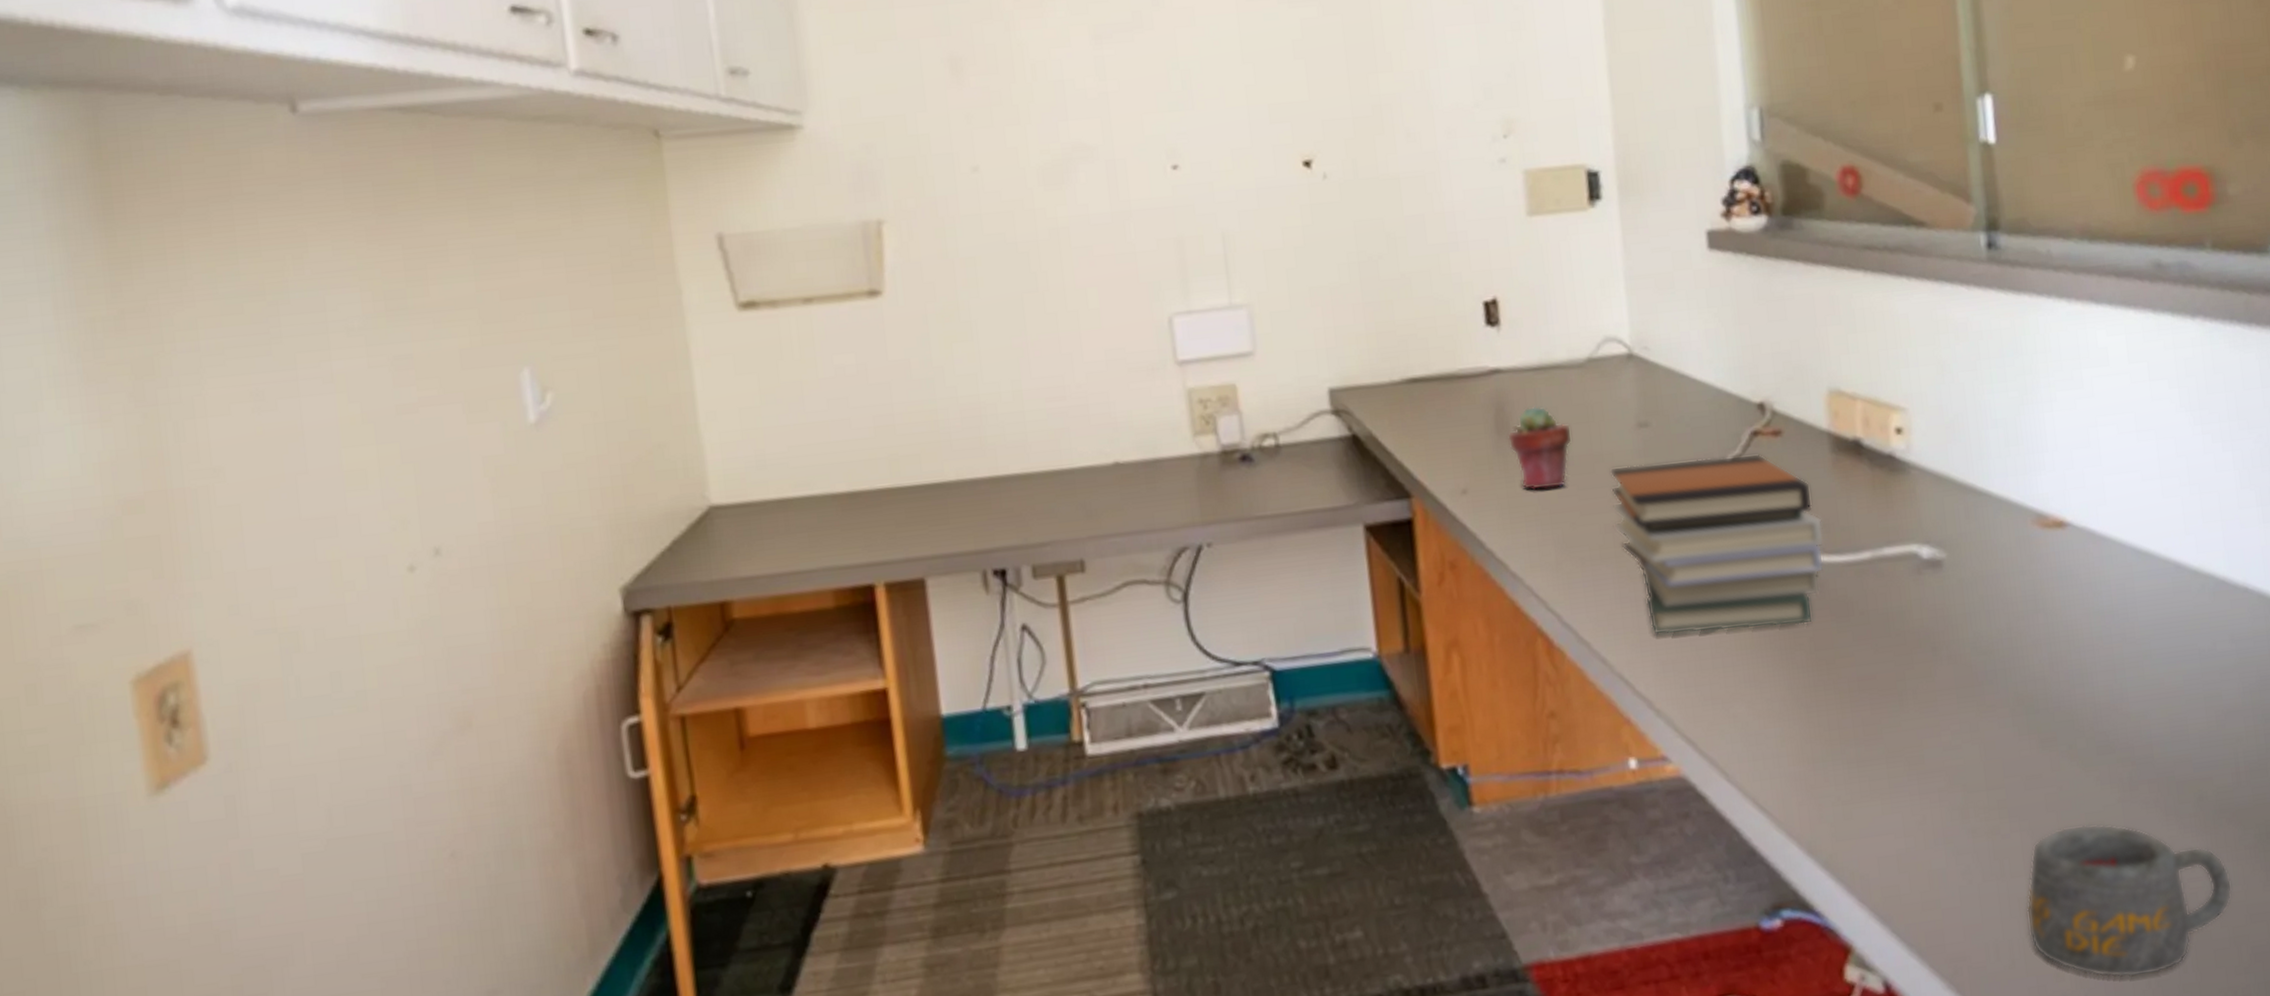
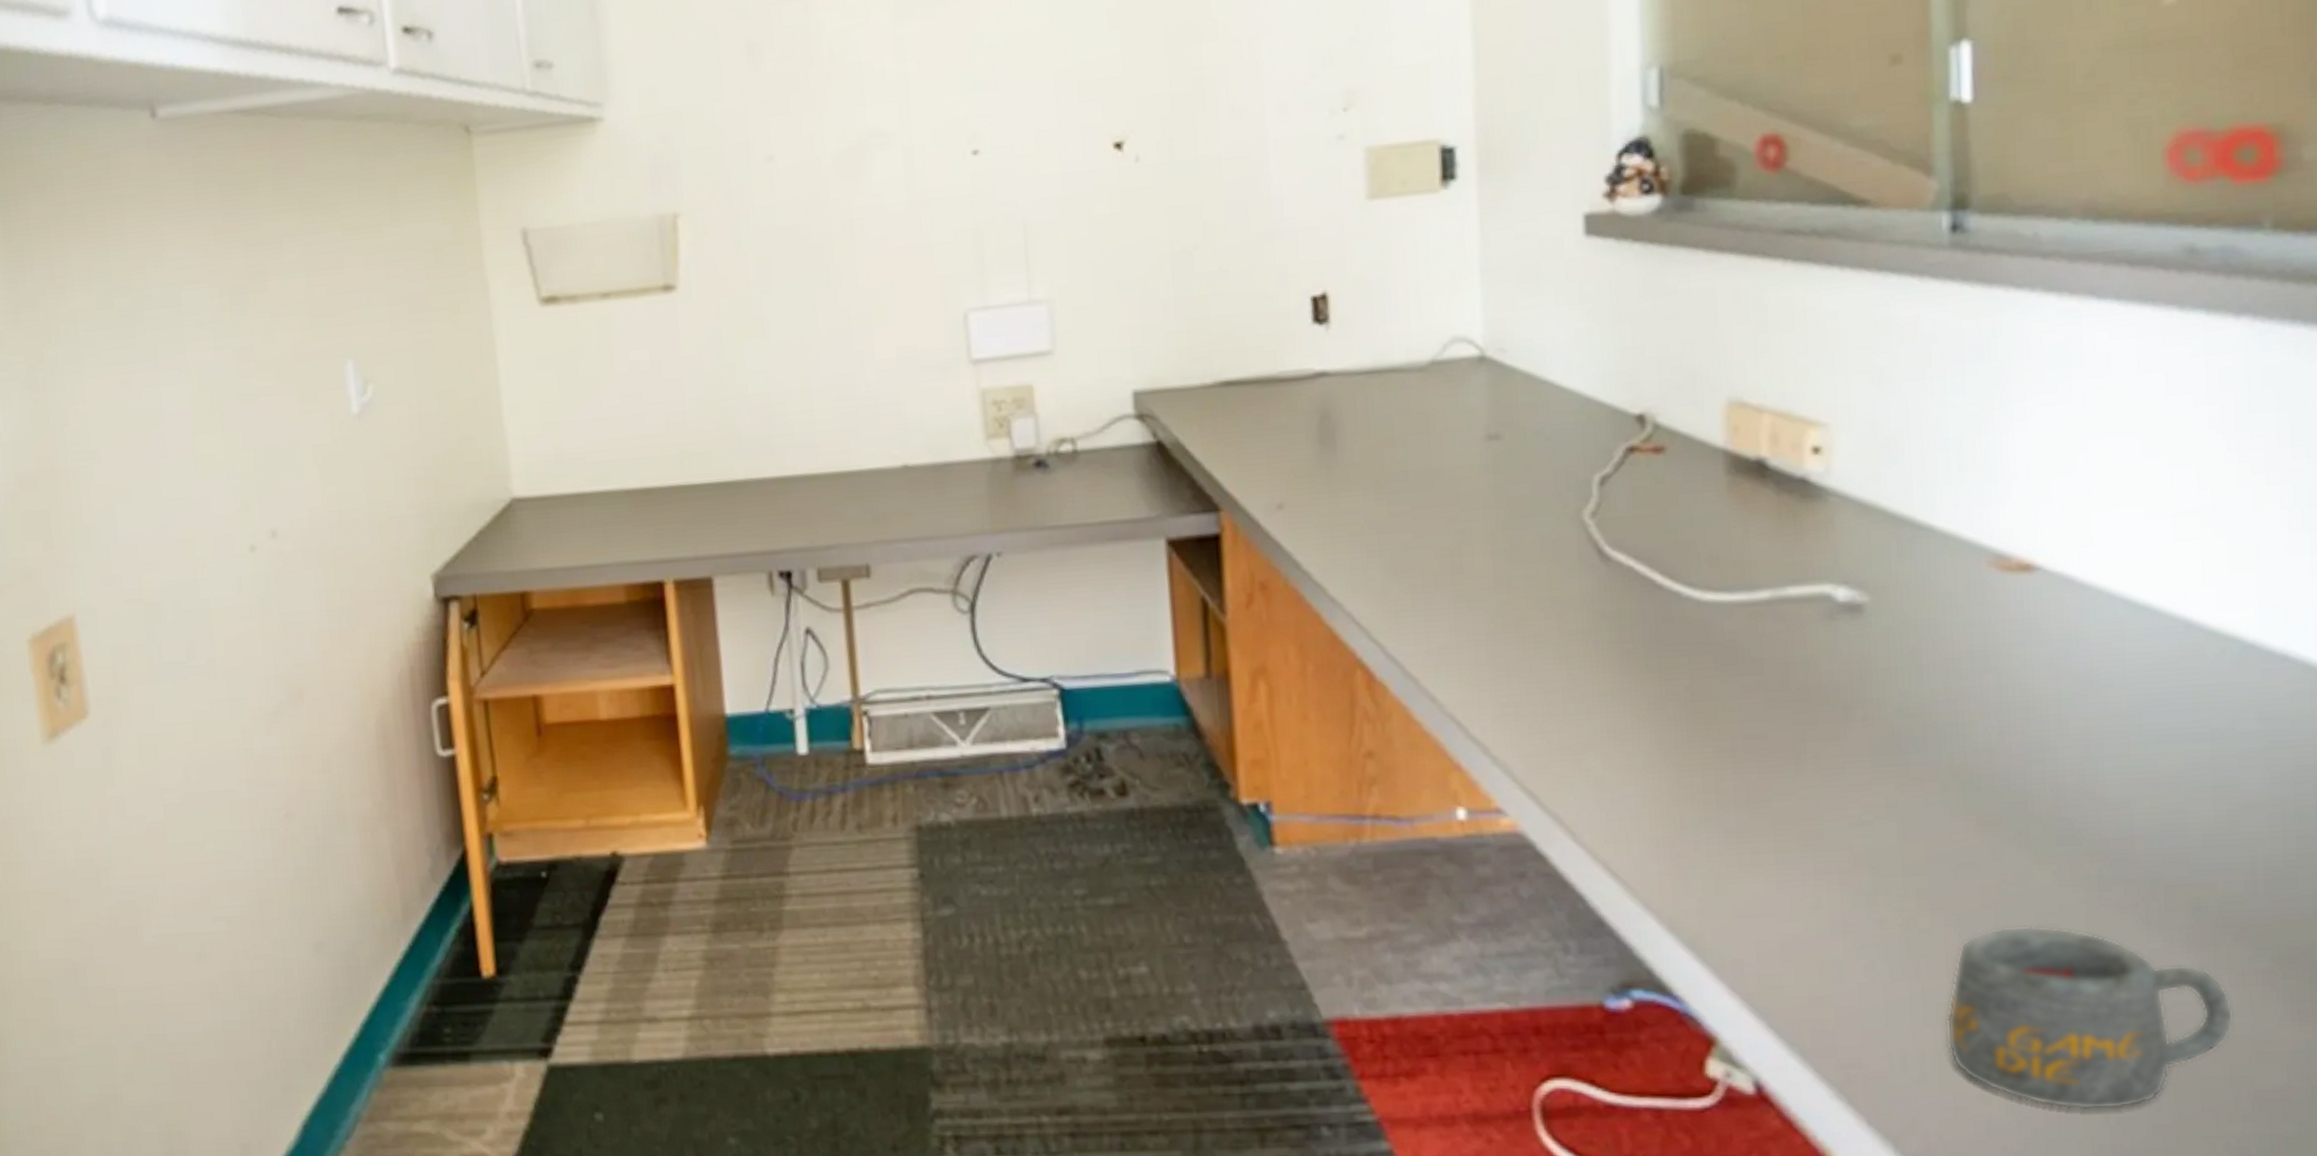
potted succulent: present [1508,405,1573,490] -> none [1333,413,1409,508]
book stack: present [1609,453,1825,636] -> none [1450,472,1711,675]

